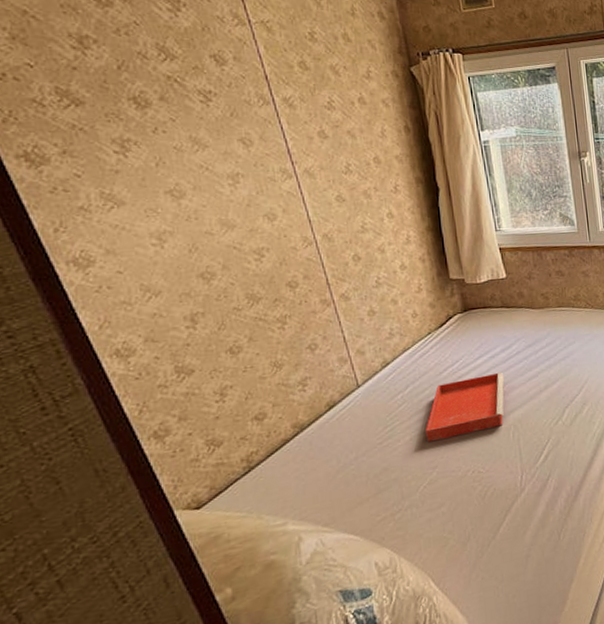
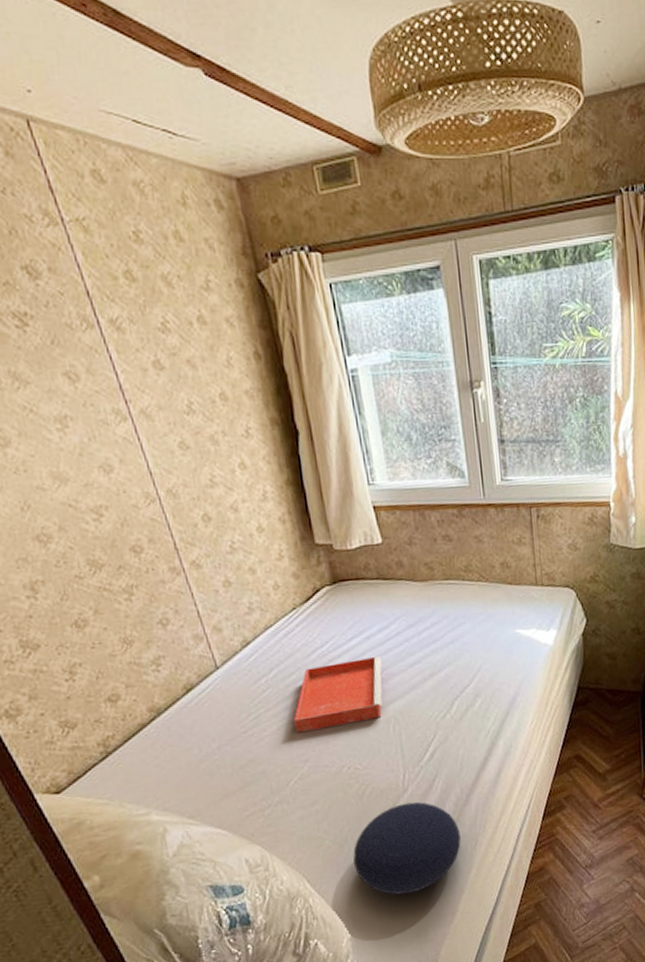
cushion: none [475,500,571,588] -> present [353,802,461,895]

